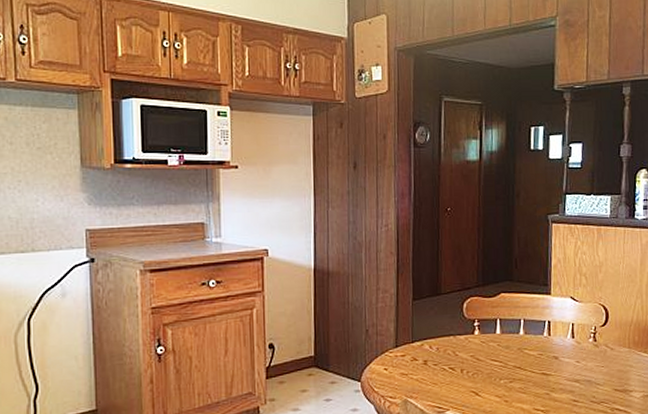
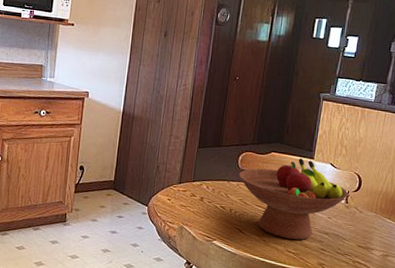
fruit bowl: none [465,296,596,395] -> present [238,158,349,240]

